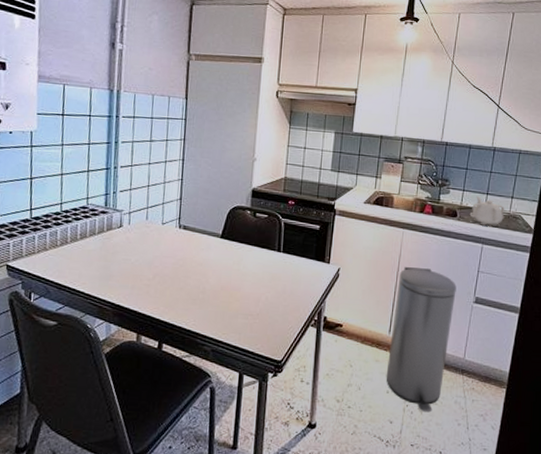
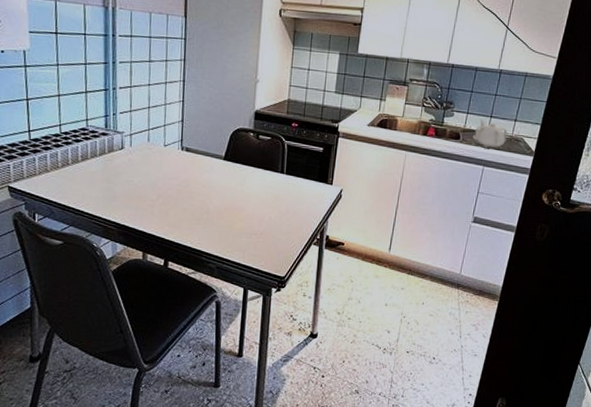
pedal bin: present [386,267,457,413] -> none [385,188,456,323]

